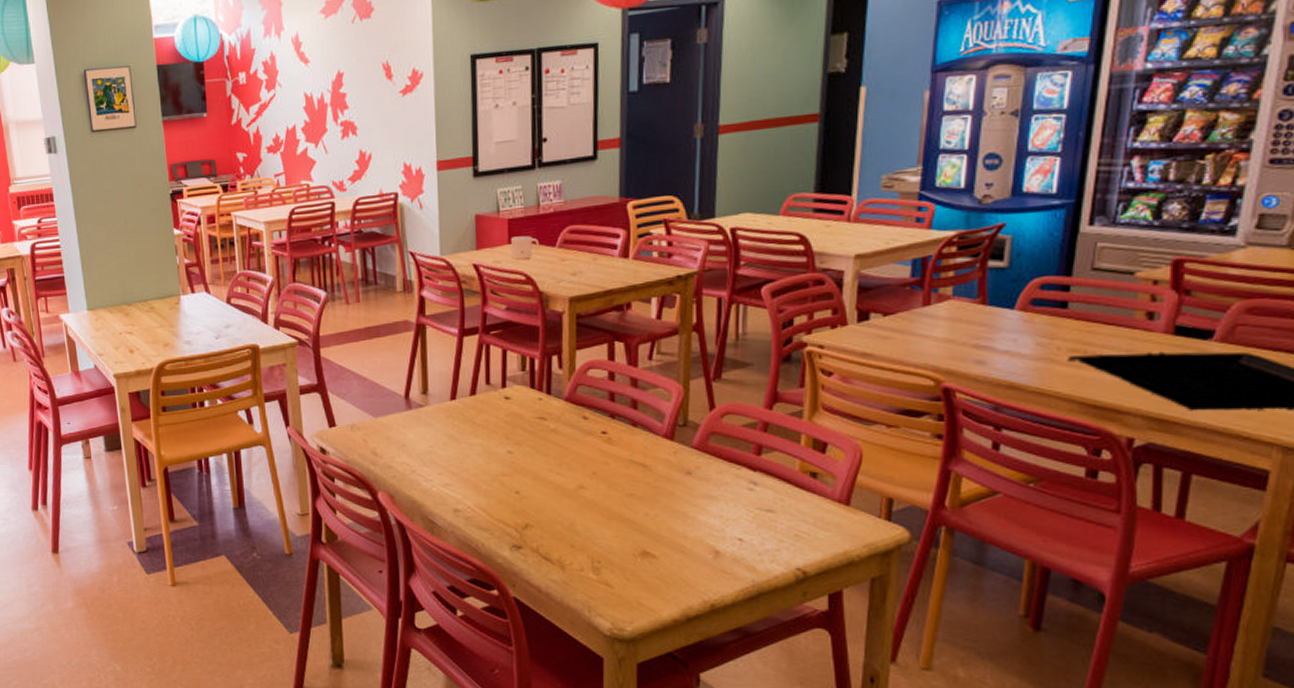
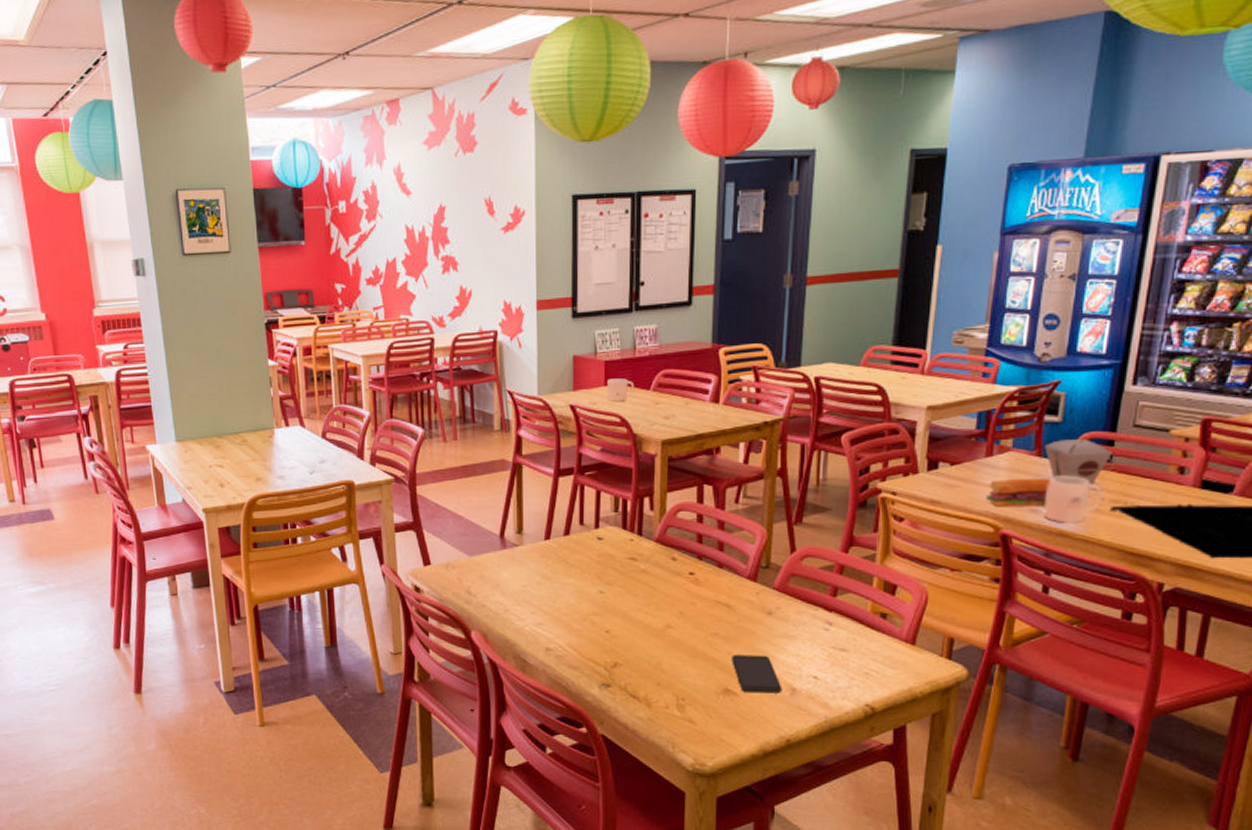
mobile phone: none [649,516,705,556] -> present [732,655,782,694]
submarine sandwich: none [924,327,997,358] -> present [986,477,1050,506]
takeout container: none [989,285,1070,334] -> present [1044,439,1114,486]
mug: none [990,324,1060,376] -> present [1043,475,1104,524]

